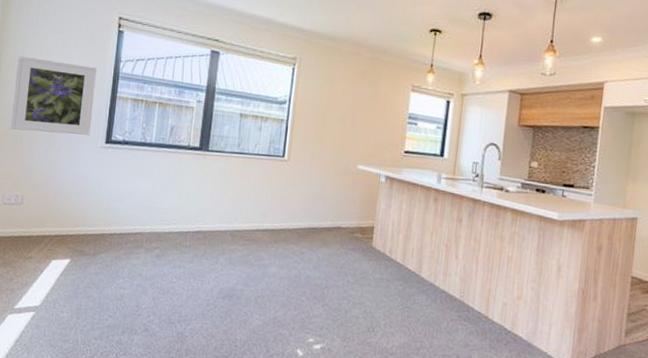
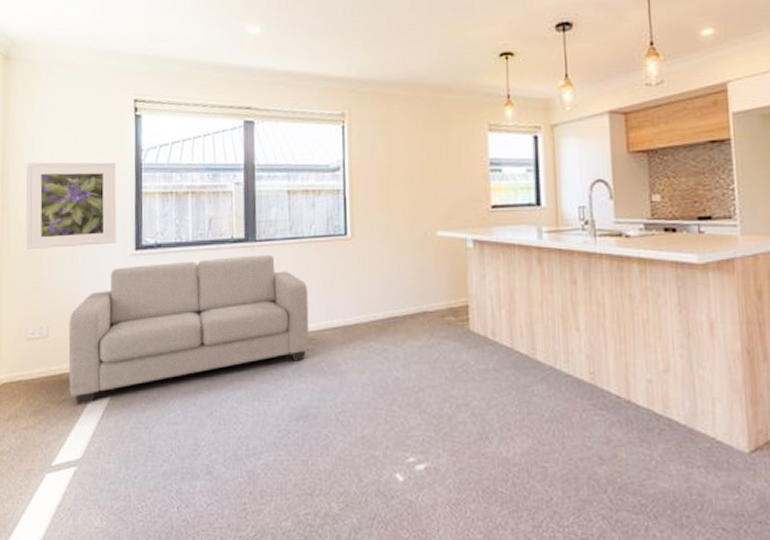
sofa: none [35,156,246,264] -> present [68,254,309,406]

